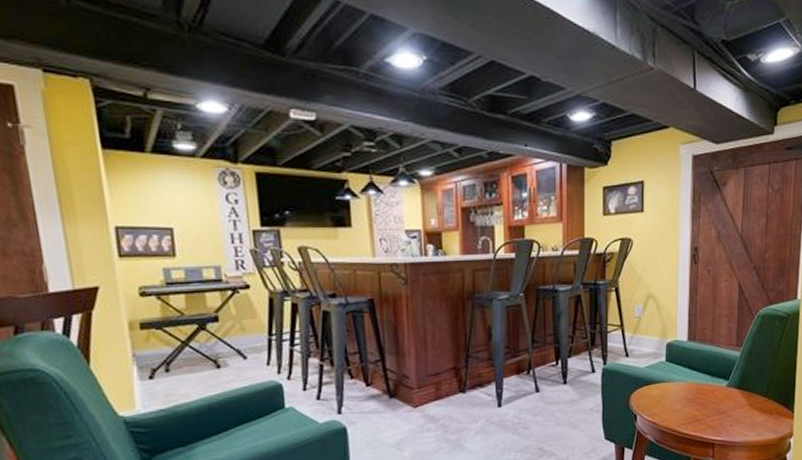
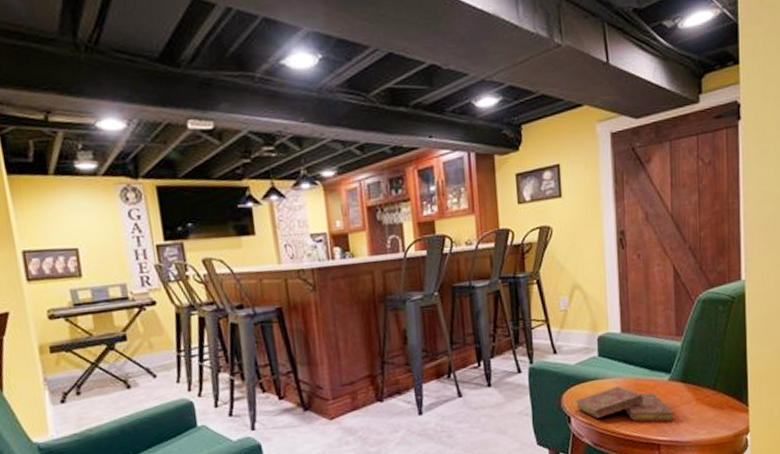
book: none [642,389,729,424] -> present [575,386,674,422]

